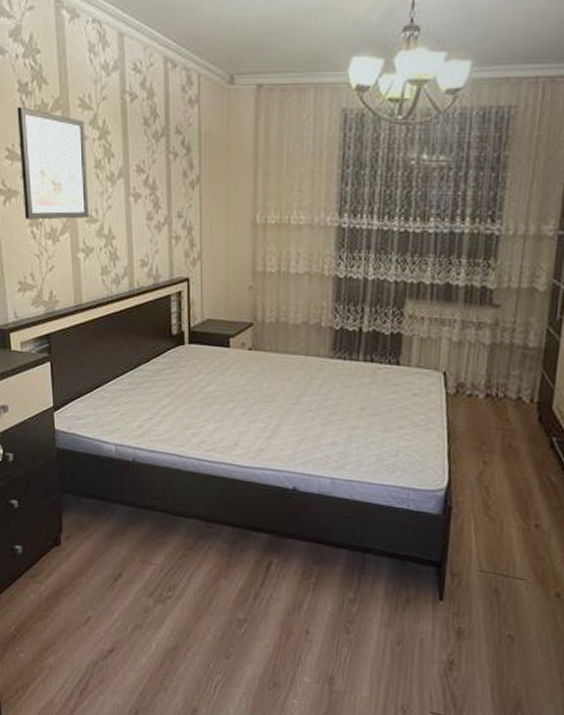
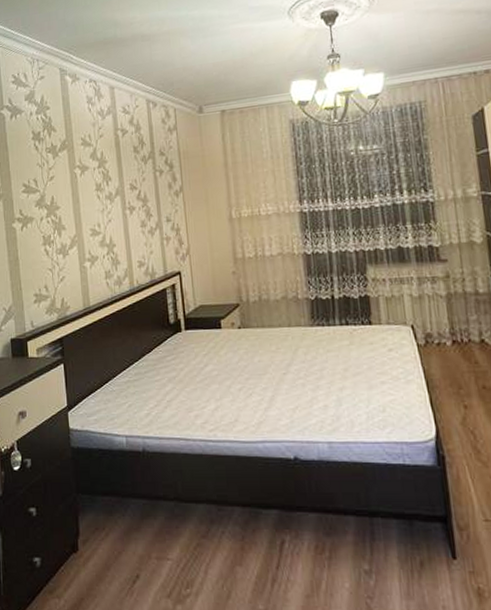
wall art: present [17,106,90,220] -> none [31,150,93,240]

